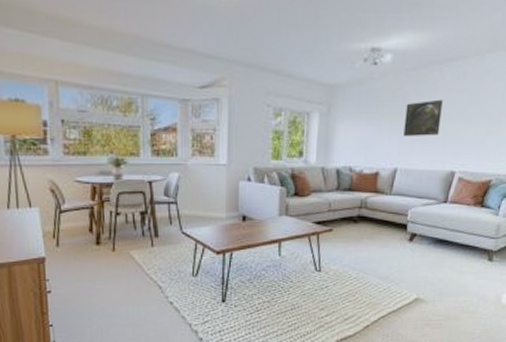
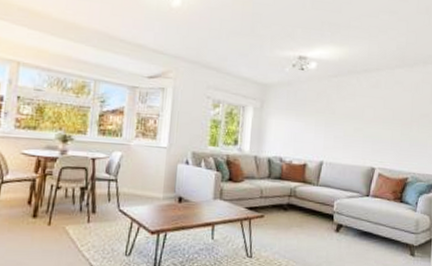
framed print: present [403,99,443,137] -> none [328,103,361,135]

